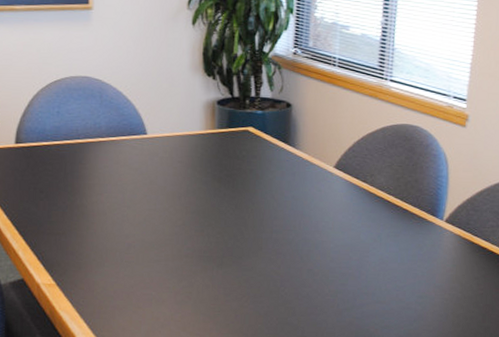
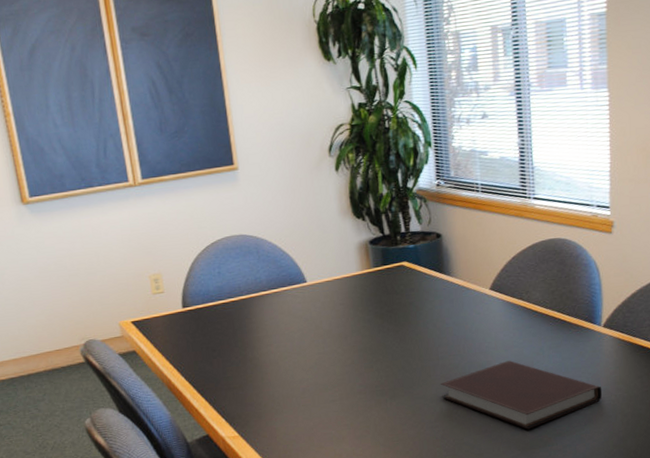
notebook: none [270,243,437,317] -> present [440,361,603,429]

